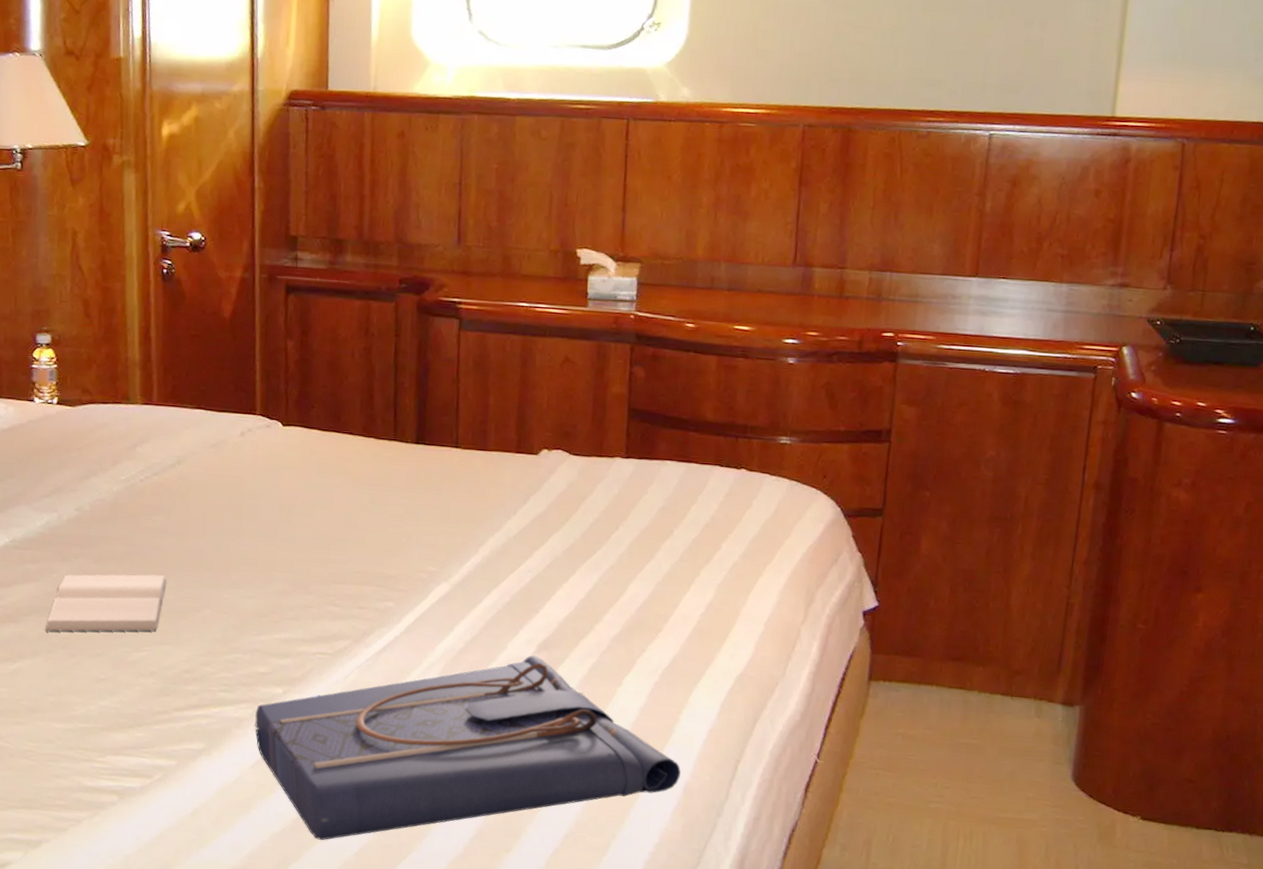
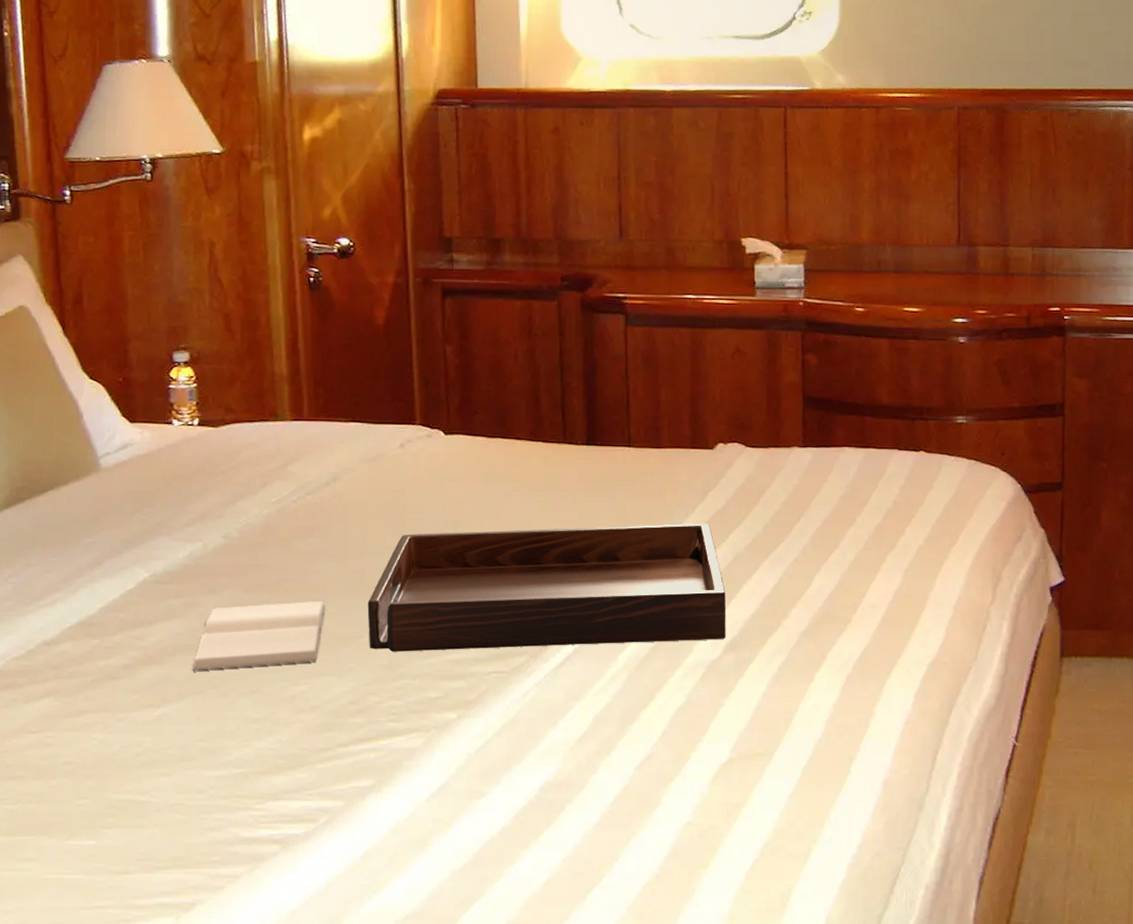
serving tray: none [204,518,542,639] -> present [367,523,726,652]
tote bag: present [254,655,681,840] -> none [427,658,879,873]

